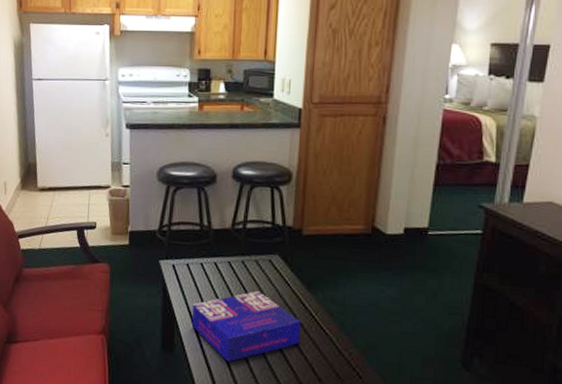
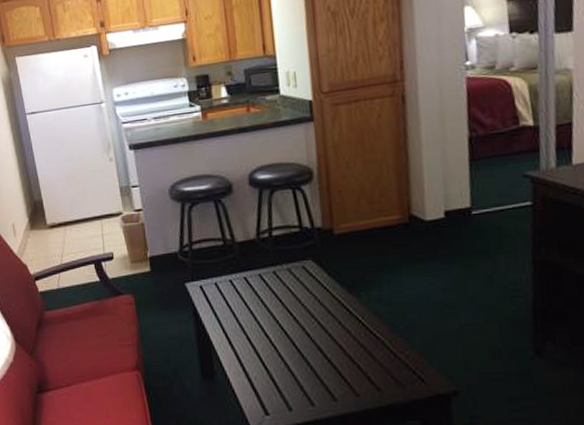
board game: present [191,291,301,363] -> none [227,302,349,383]

